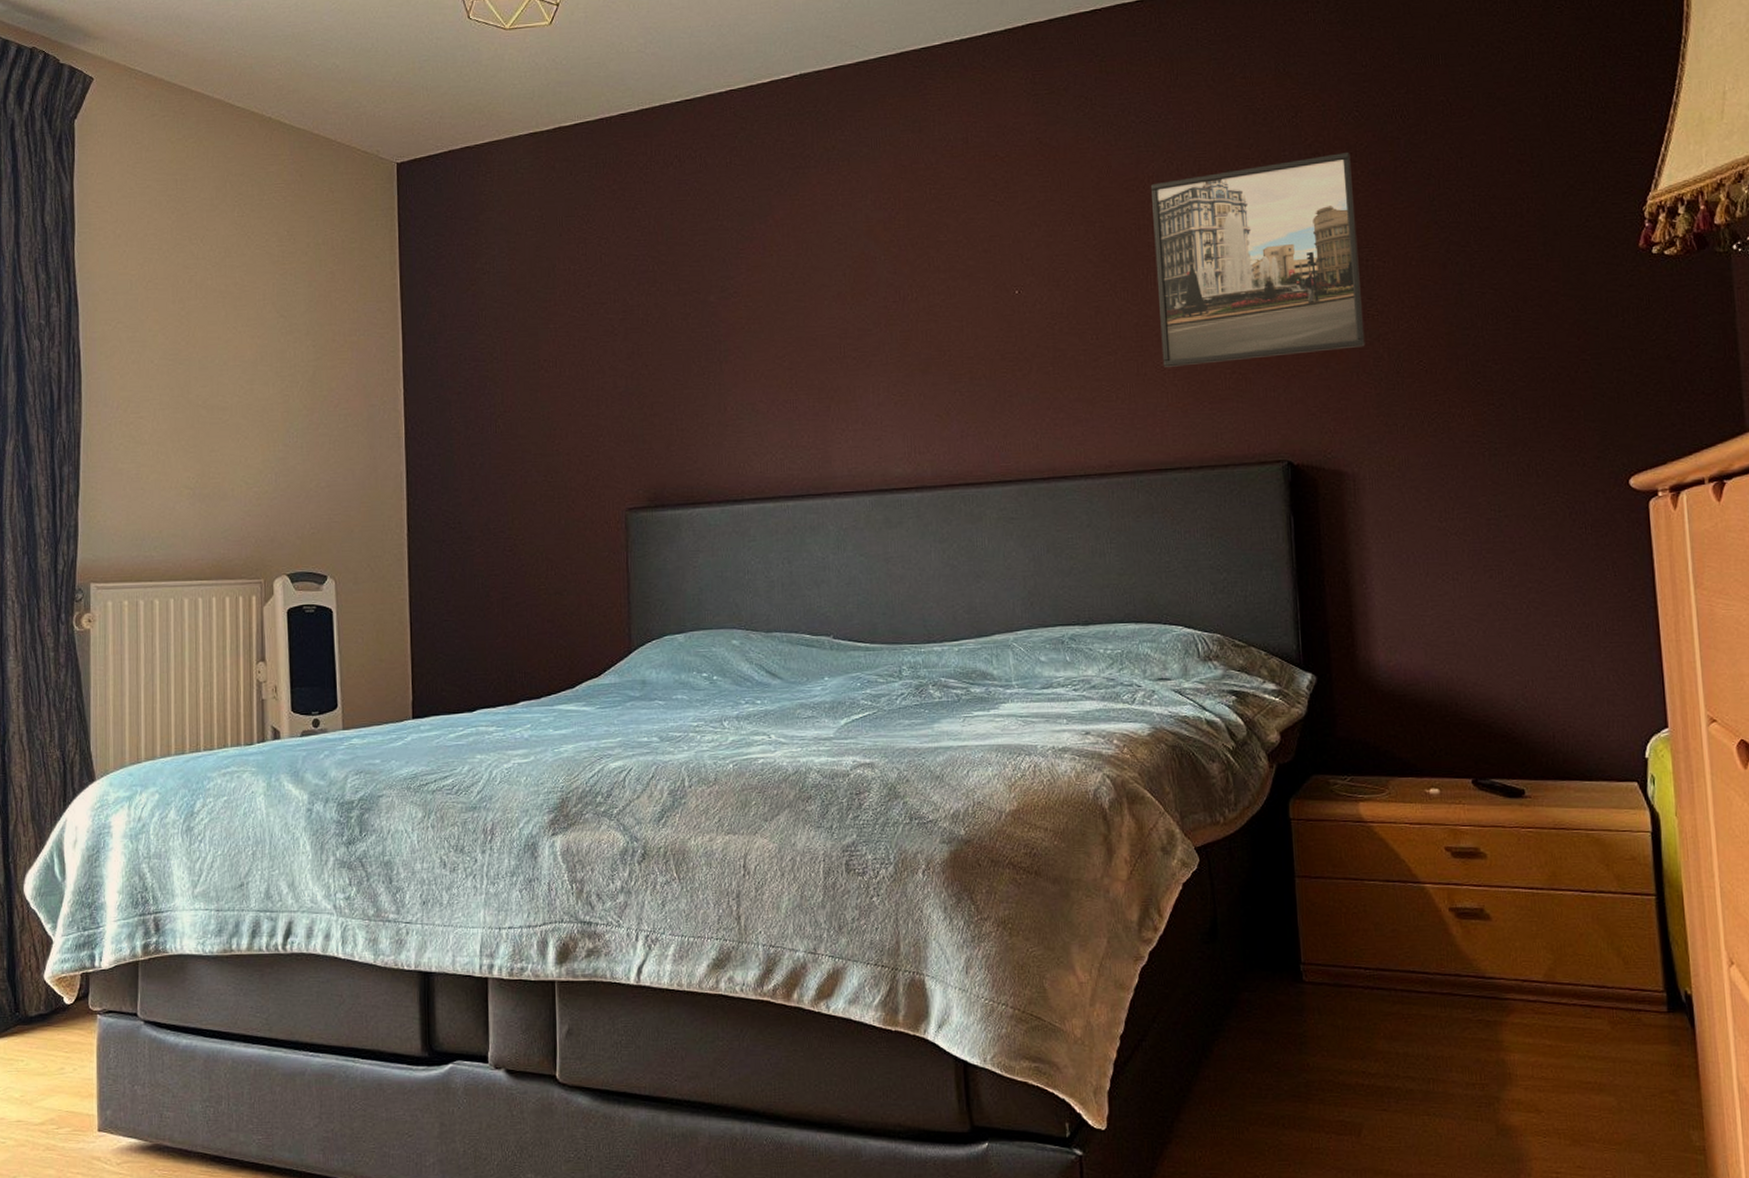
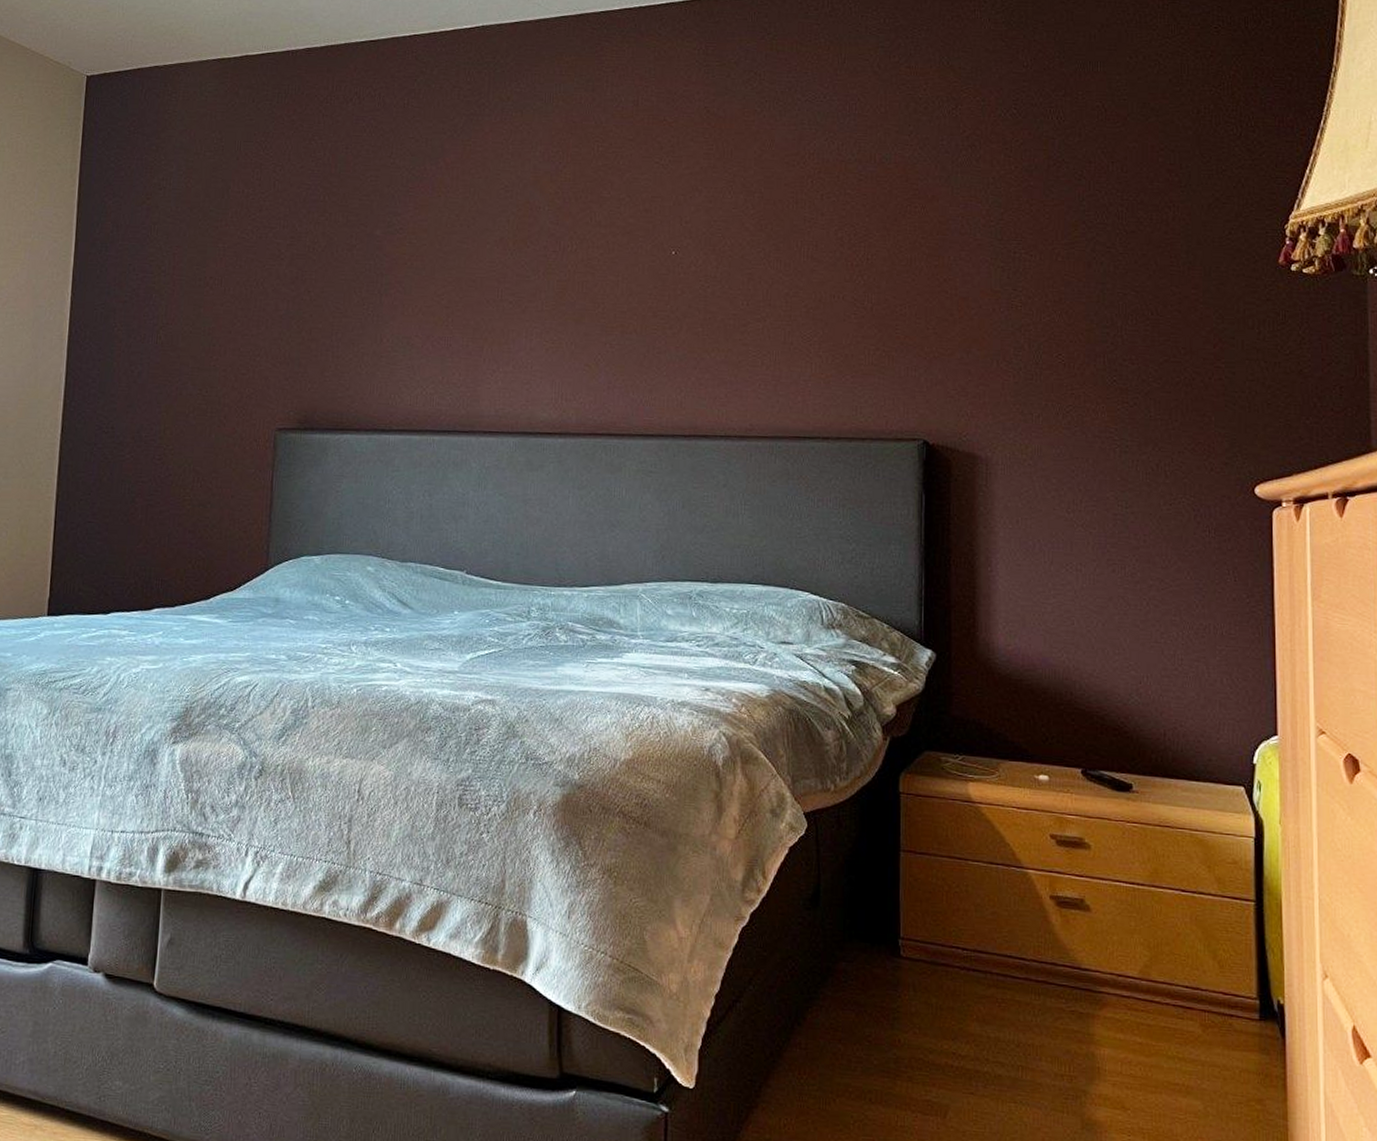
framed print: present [1151,153,1365,367] -> none [809,147,1007,339]

